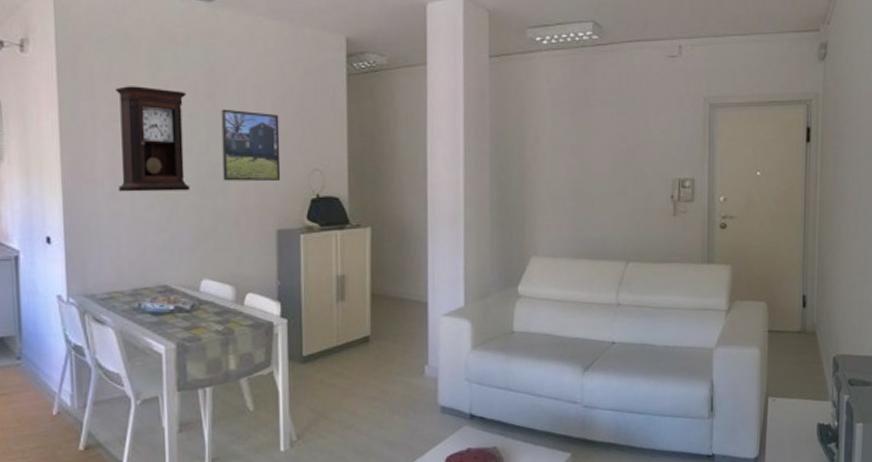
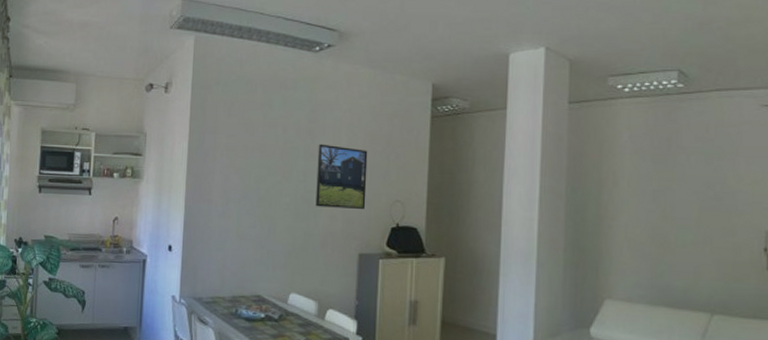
pendulum clock: present [114,86,190,192] -> none [228,122,290,214]

